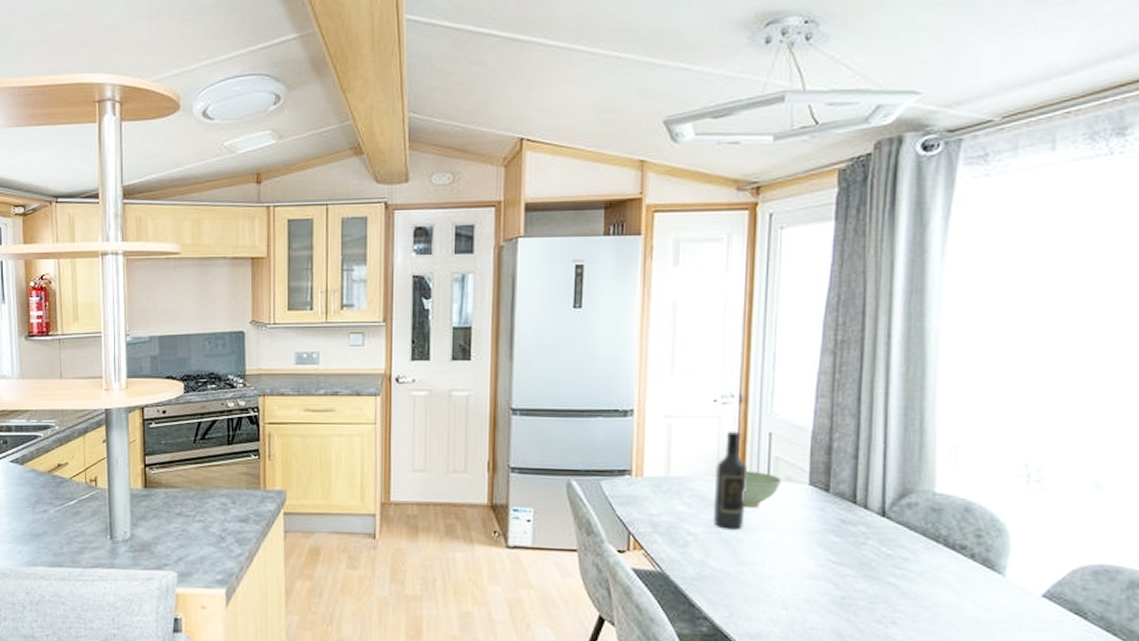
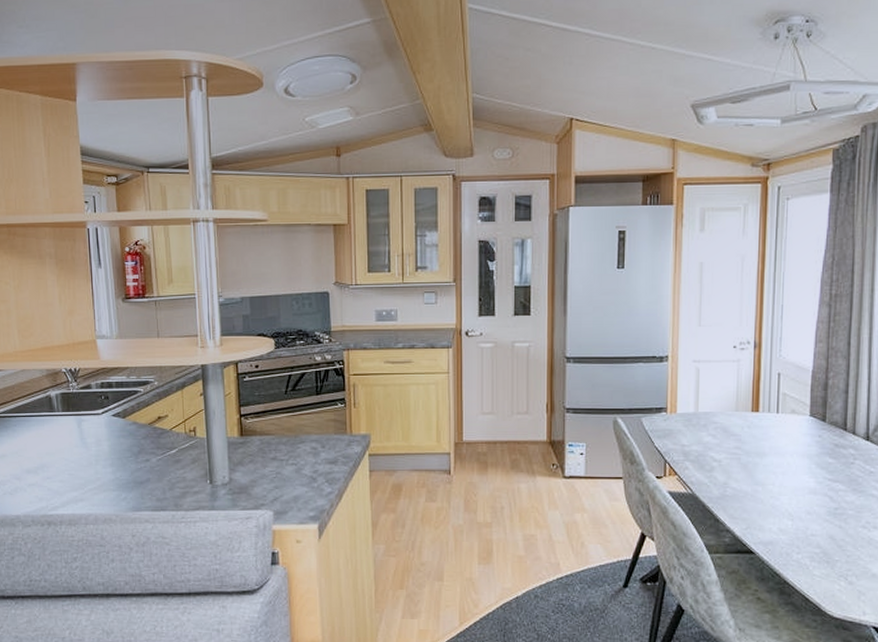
wine bottle: present [712,431,747,529] -> none [733,372,760,455]
bowl: present [744,470,783,508] -> none [758,405,789,437]

